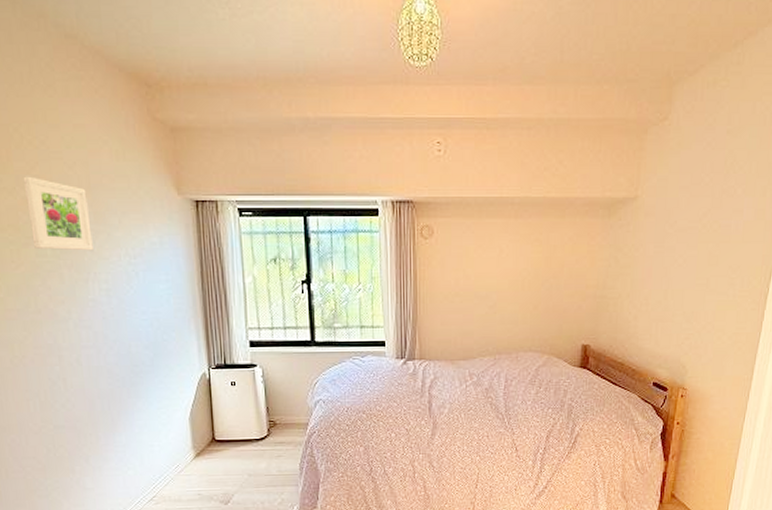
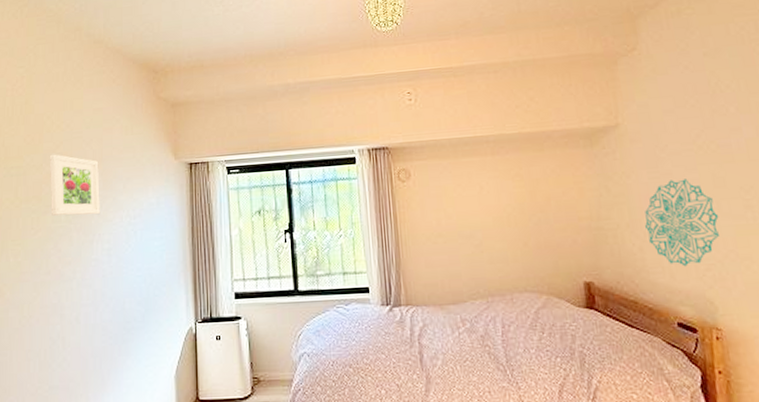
wall decoration: none [643,255,706,335] -> present [645,179,719,267]

